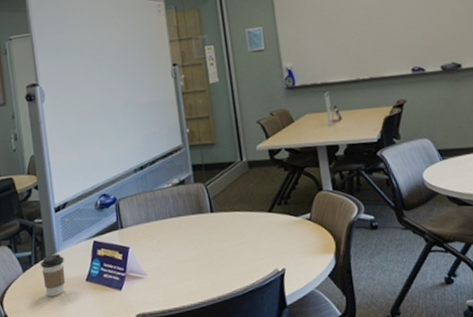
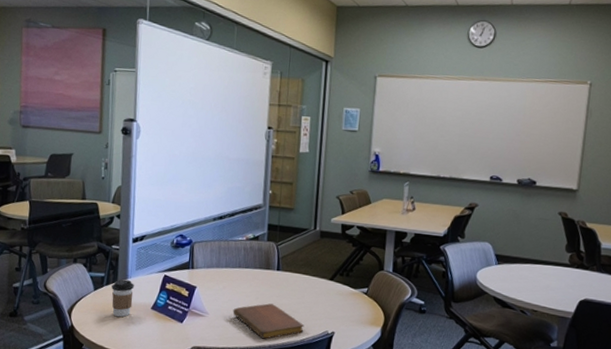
notebook: none [172,250,252,292] -> present [233,303,304,339]

